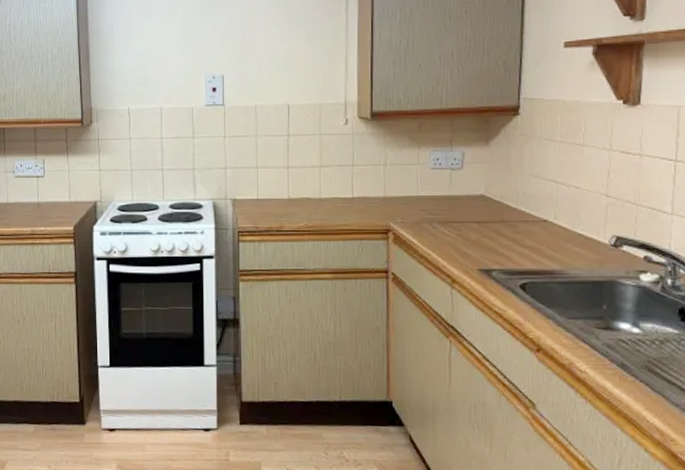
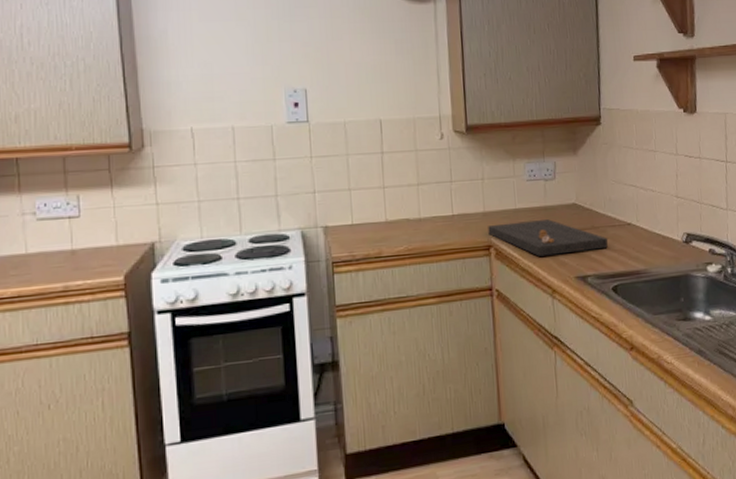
cutting board: none [387,209,519,245] -> present [488,219,608,257]

